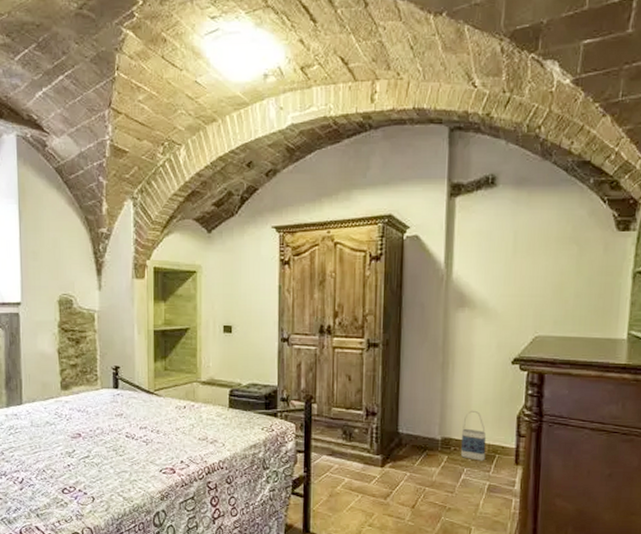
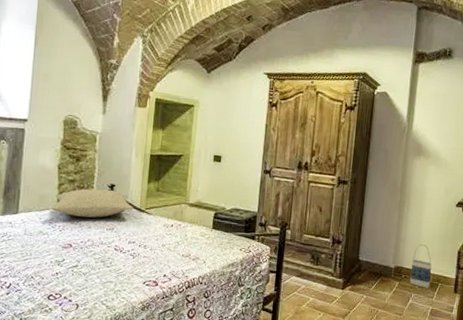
pillow: none [56,372,141,404] -> present [51,188,134,218]

